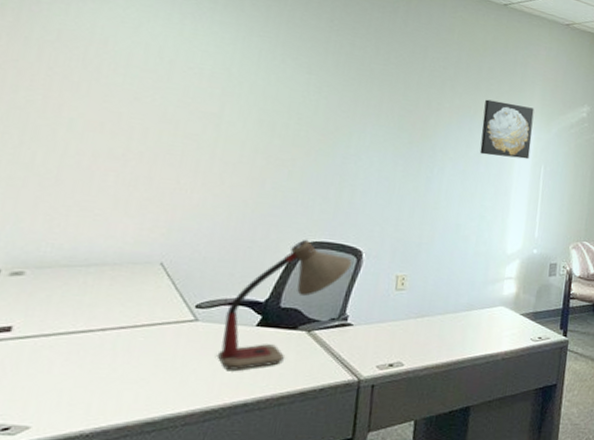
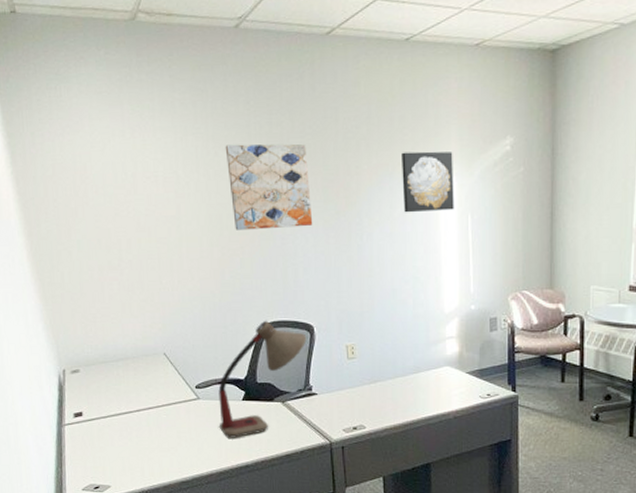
wall art: none [289,55,388,150] -> present [225,144,313,230]

